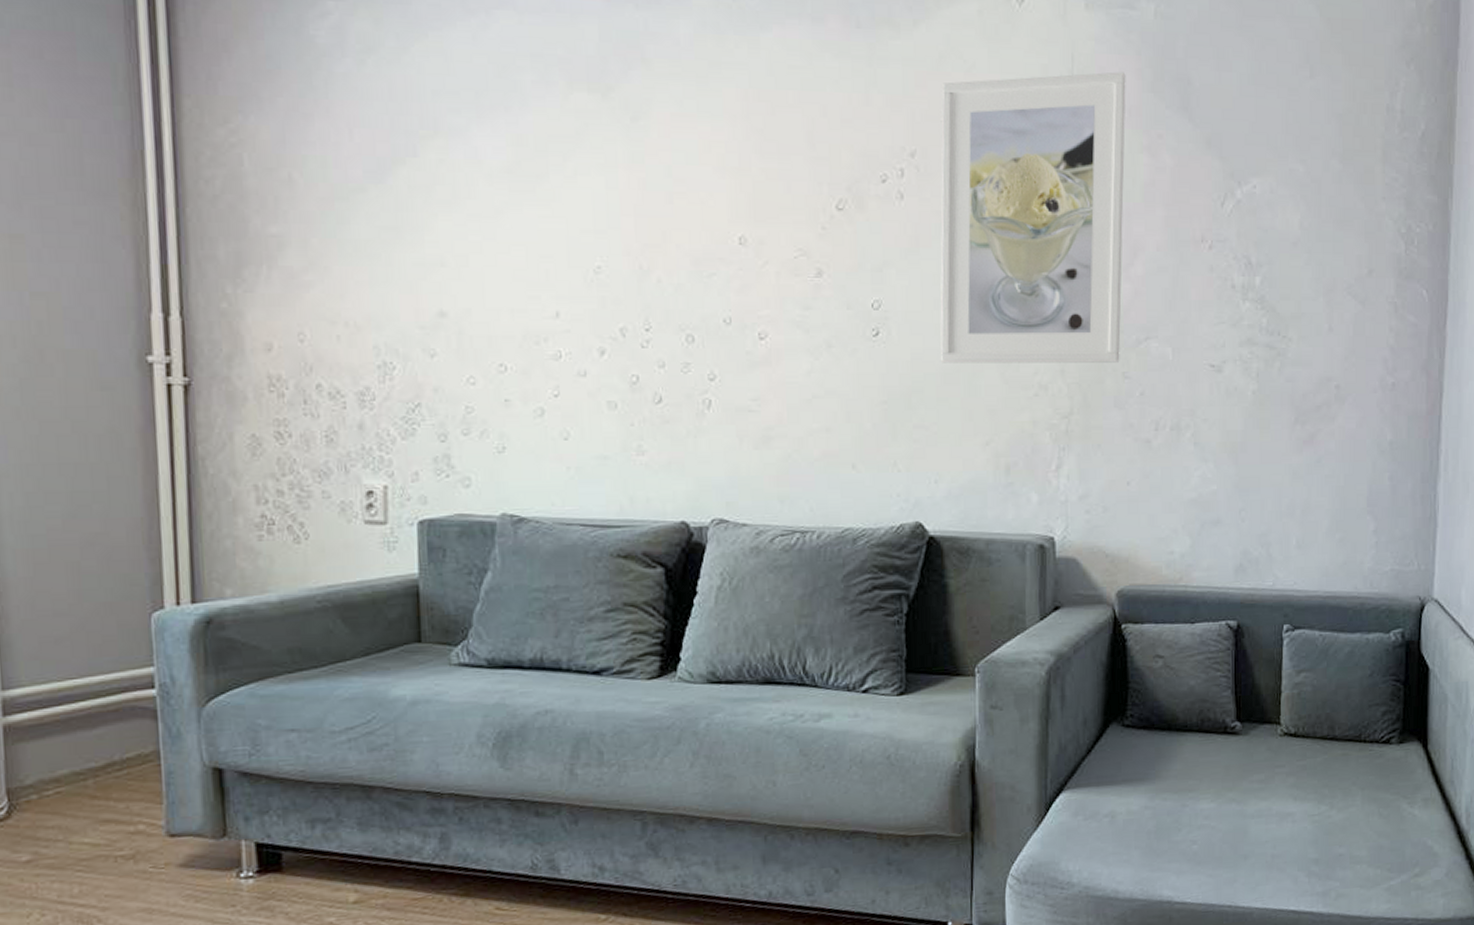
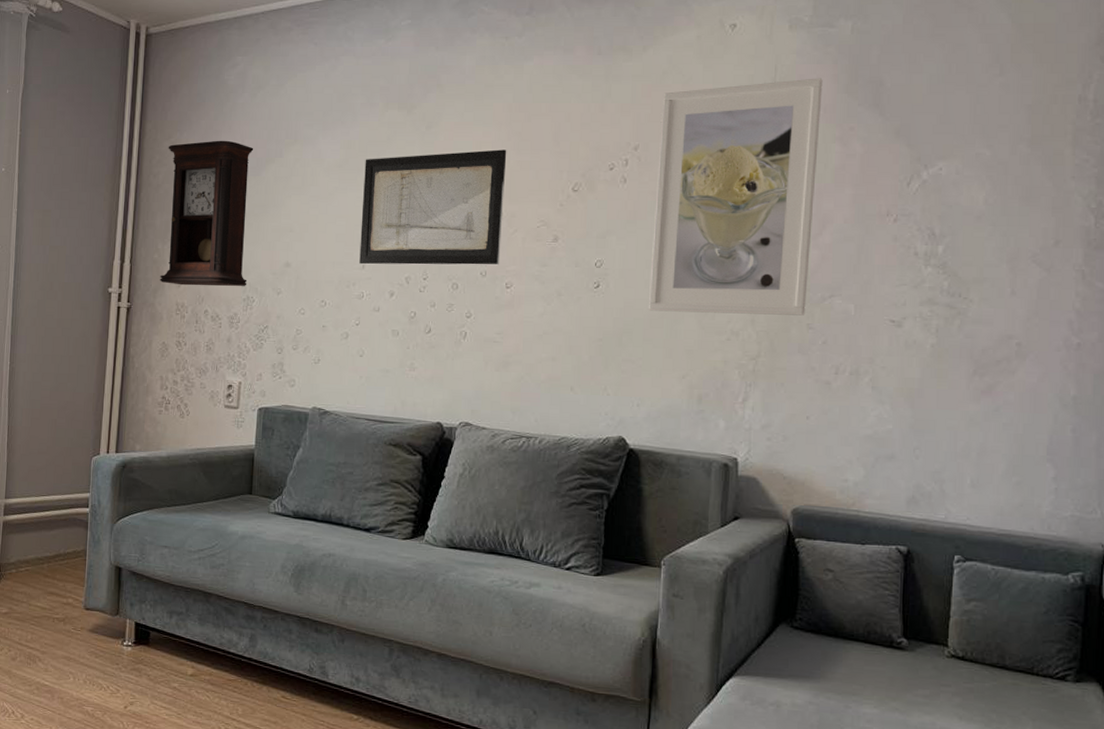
pendulum clock: none [224,128,381,349] -> present [160,140,254,287]
wall art: none [545,152,749,312] -> present [359,149,507,266]

